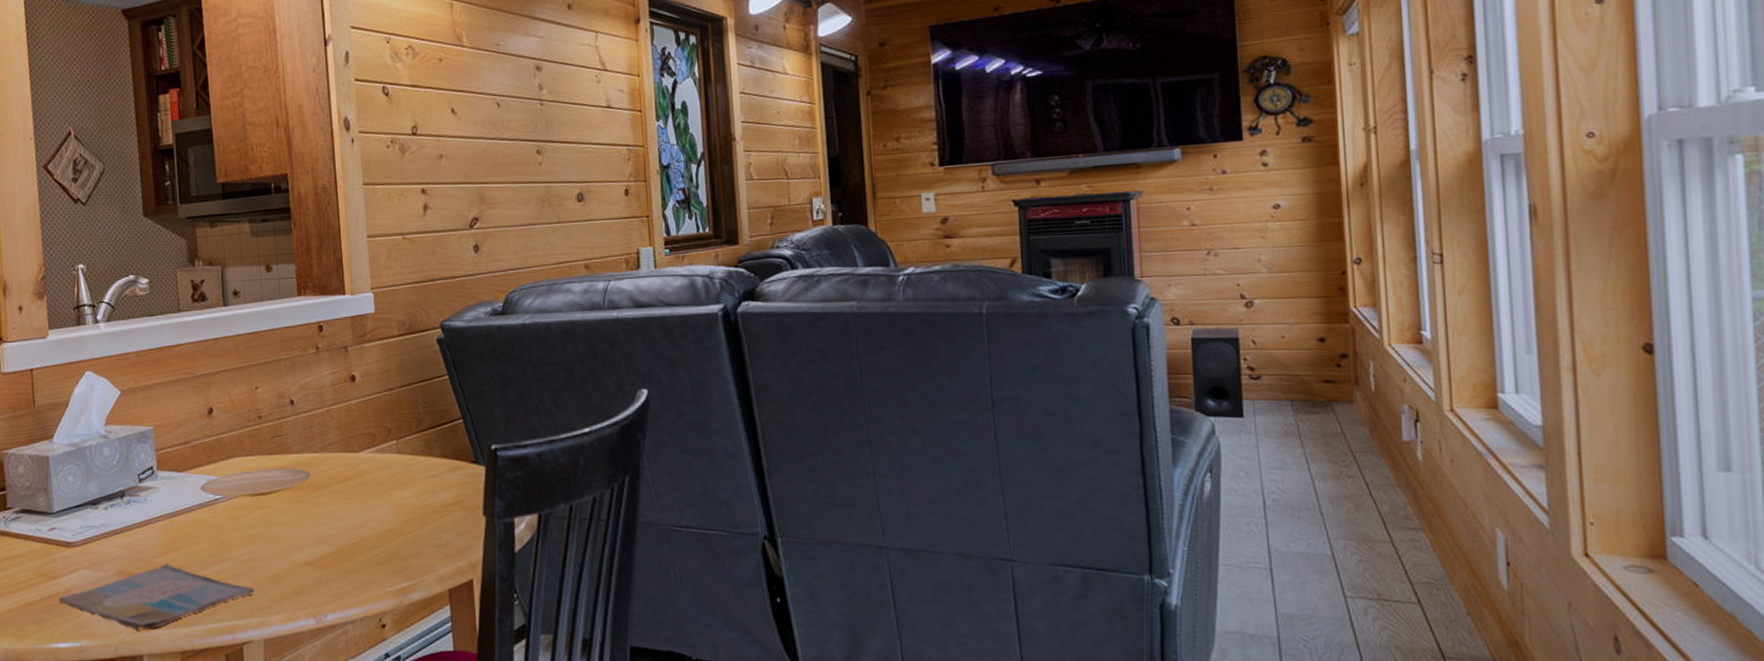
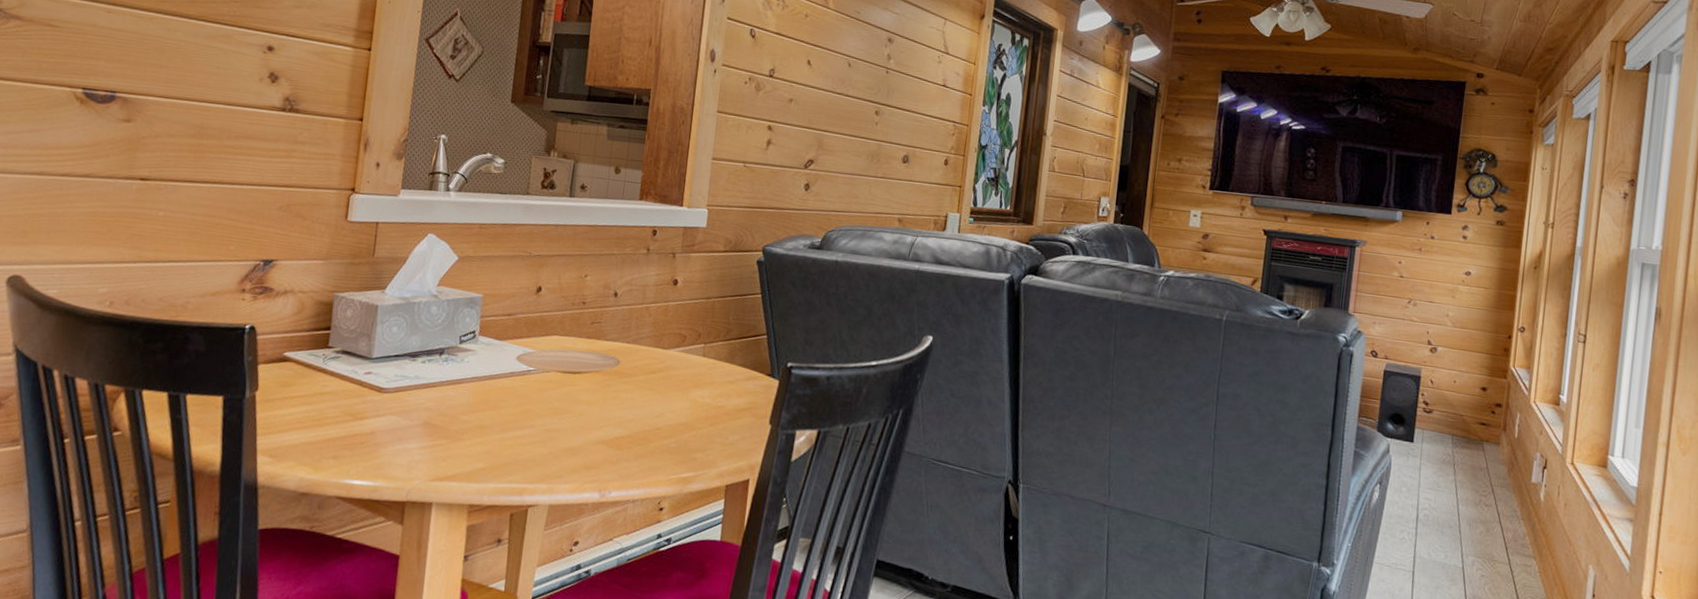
book: present [58,563,256,630] -> none [361,421,550,480]

